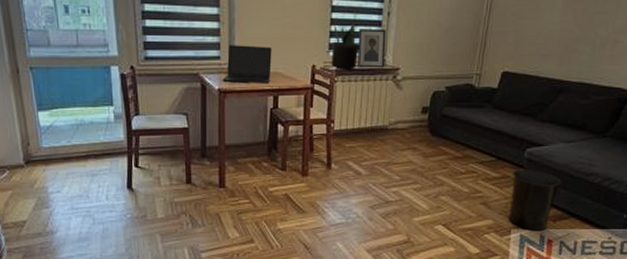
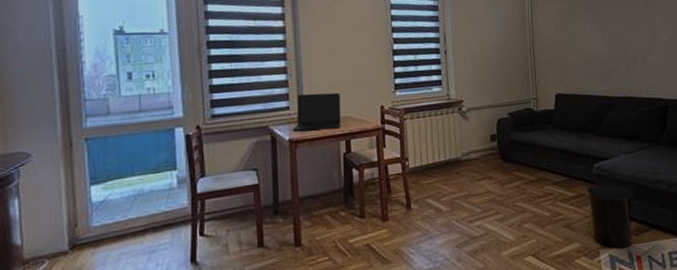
planter: present [331,21,361,70] -> none [396,63,425,107]
picture frame: present [358,29,387,68] -> none [420,66,450,104]

